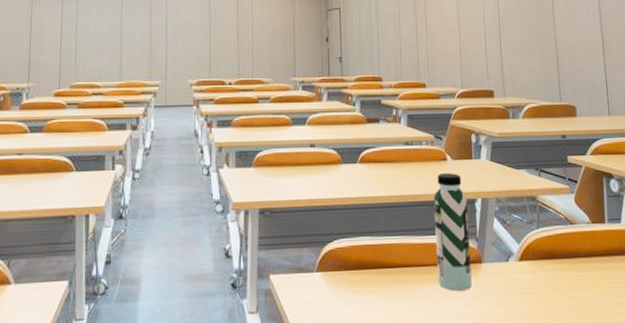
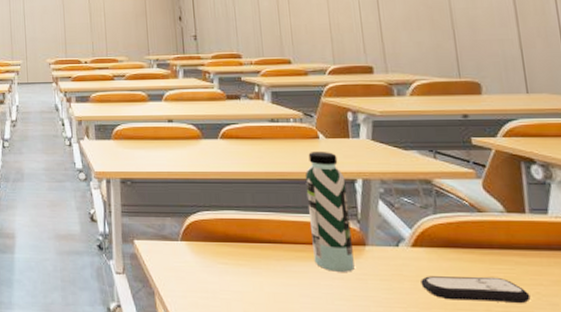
remote control: none [525,283,607,309] -> present [421,276,531,304]

